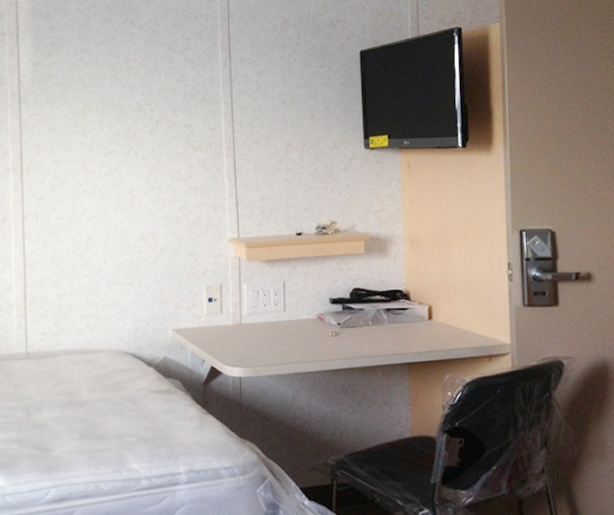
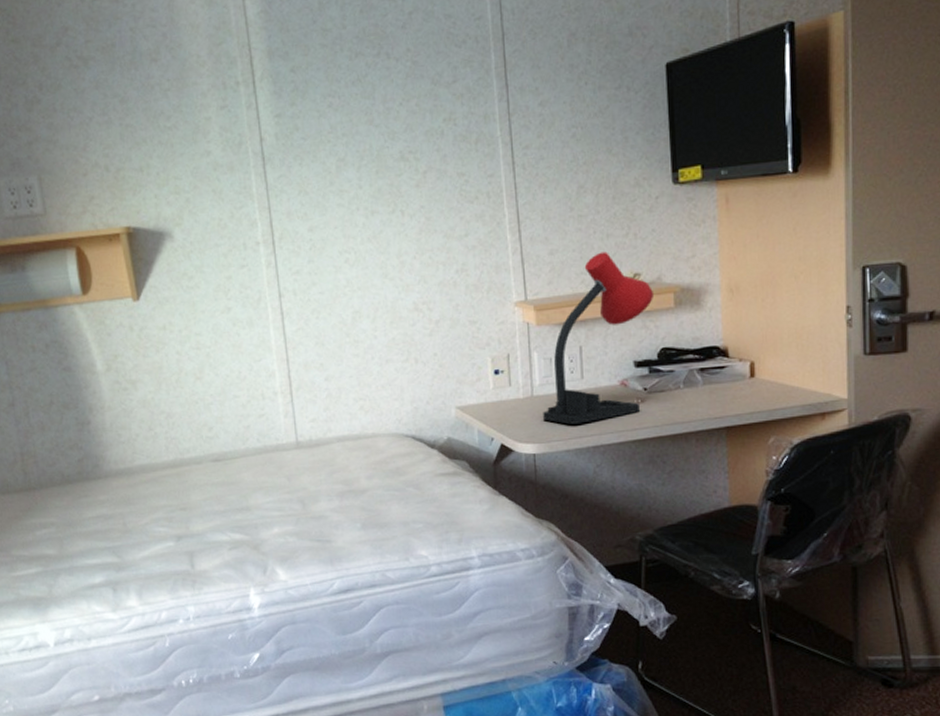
desk lamp: none [249,201,348,352] -> present [543,252,655,425]

